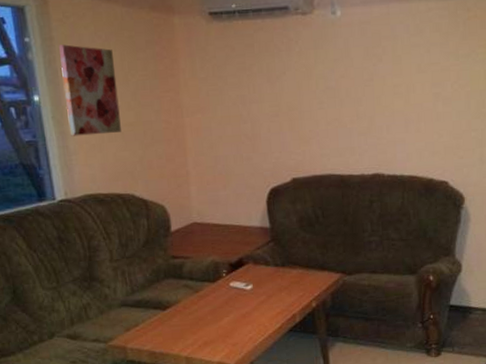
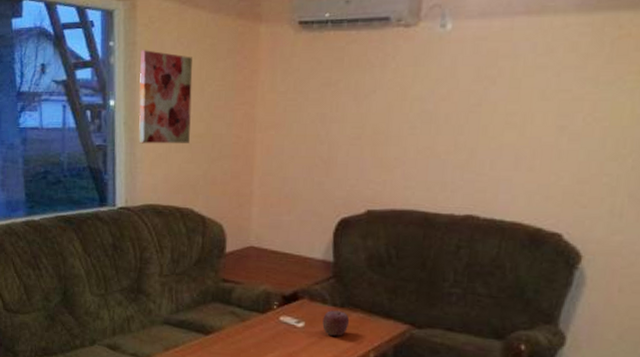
apple: none [268,270,291,293] -> present [322,310,350,336]

